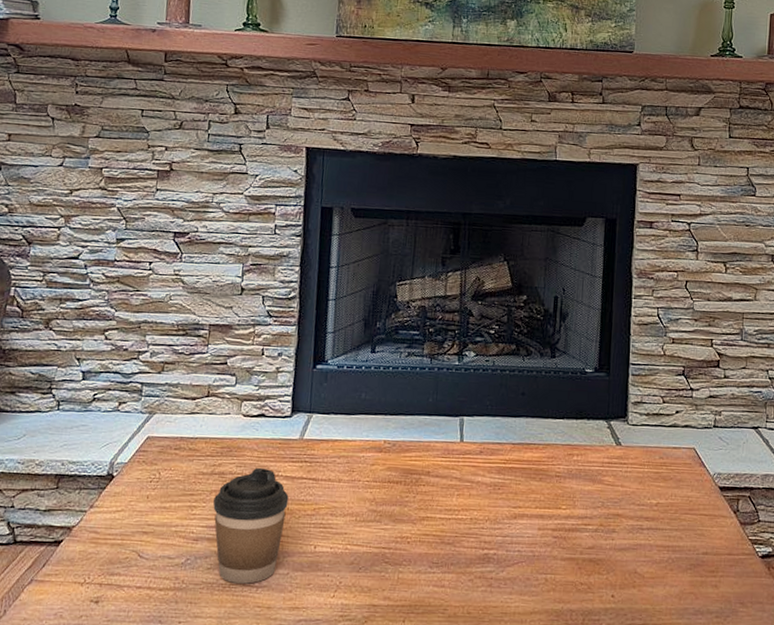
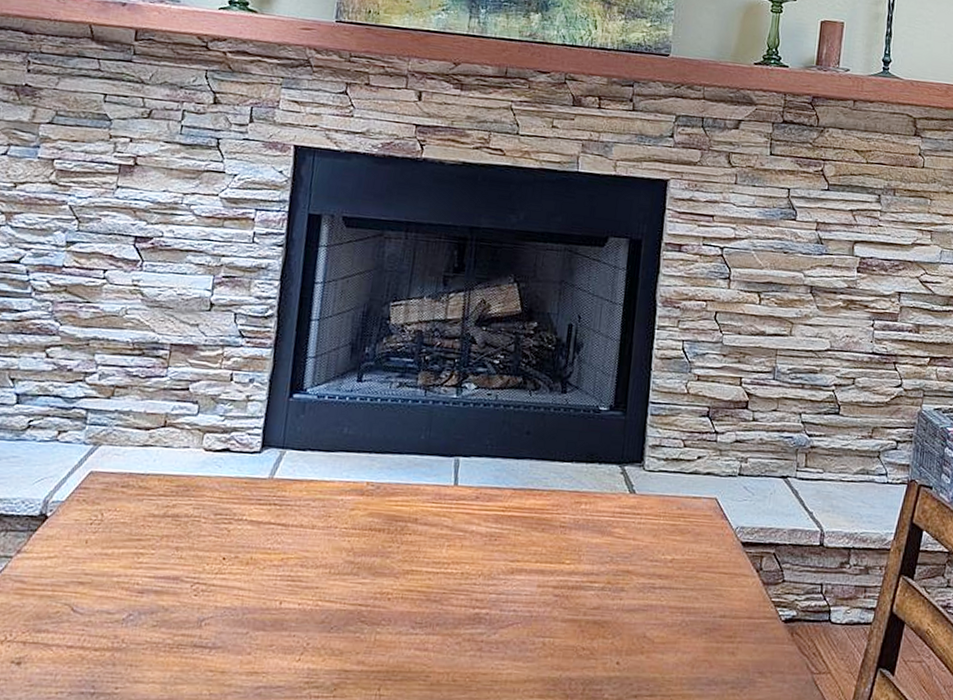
coffee cup: present [212,467,289,584] -> none [163,509,253,644]

